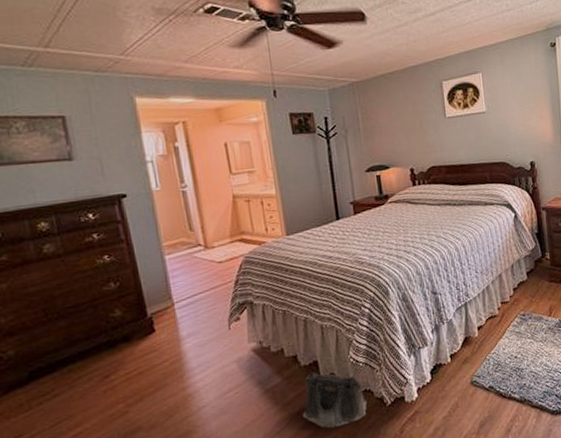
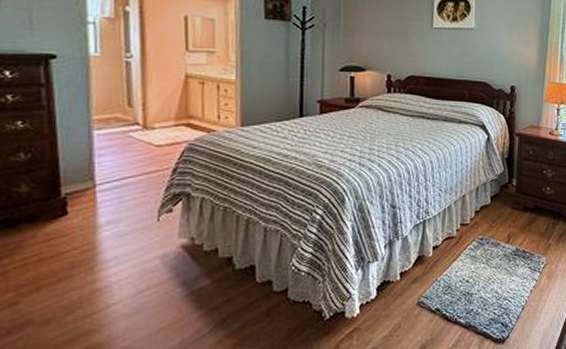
saddlebag: present [303,372,367,429] -> none [229,277,302,339]

